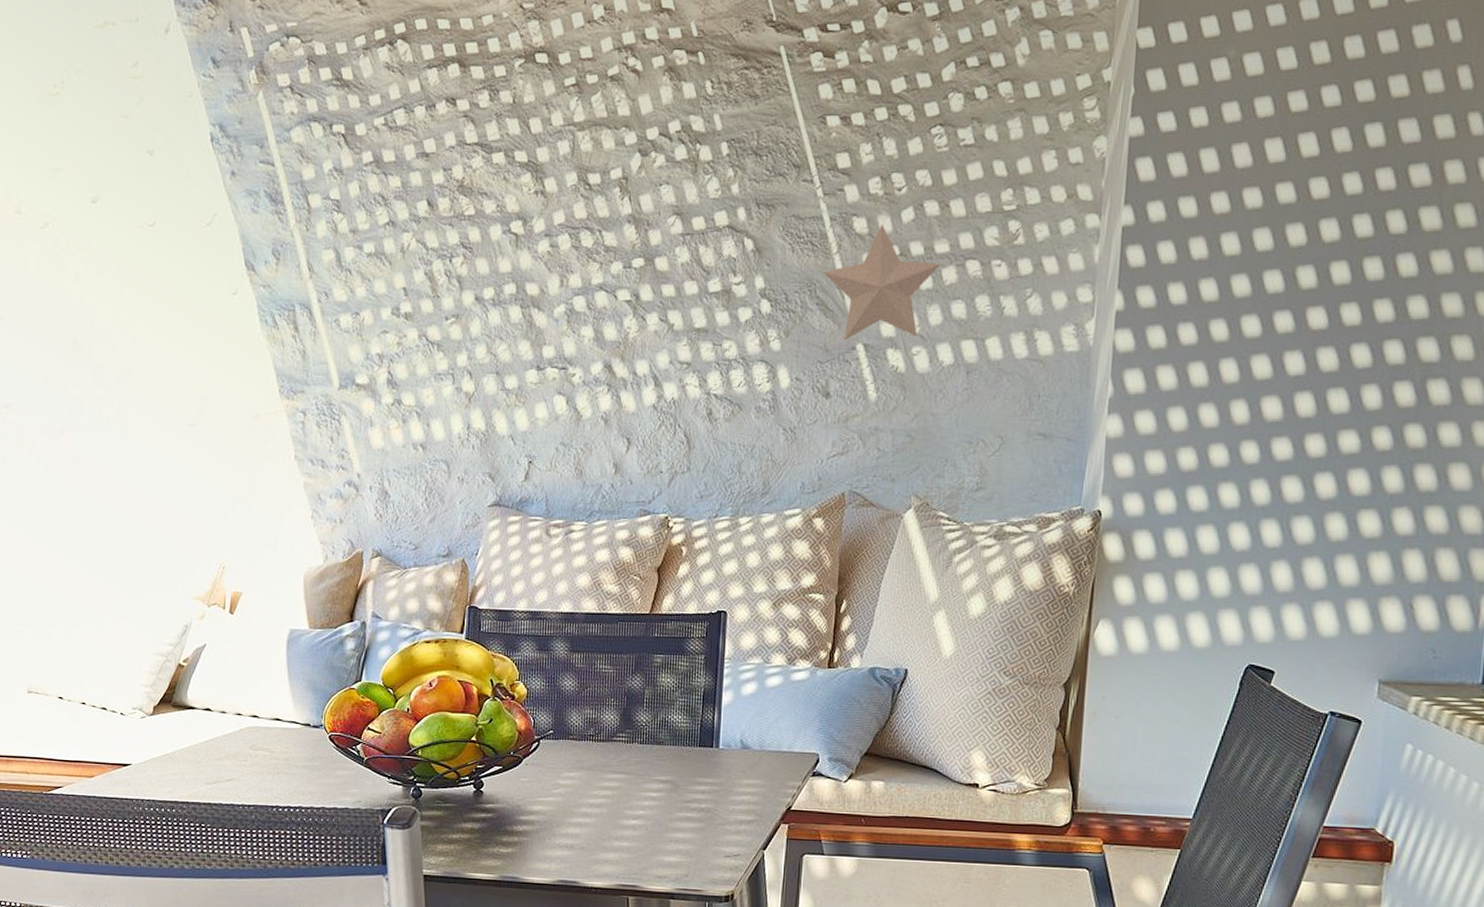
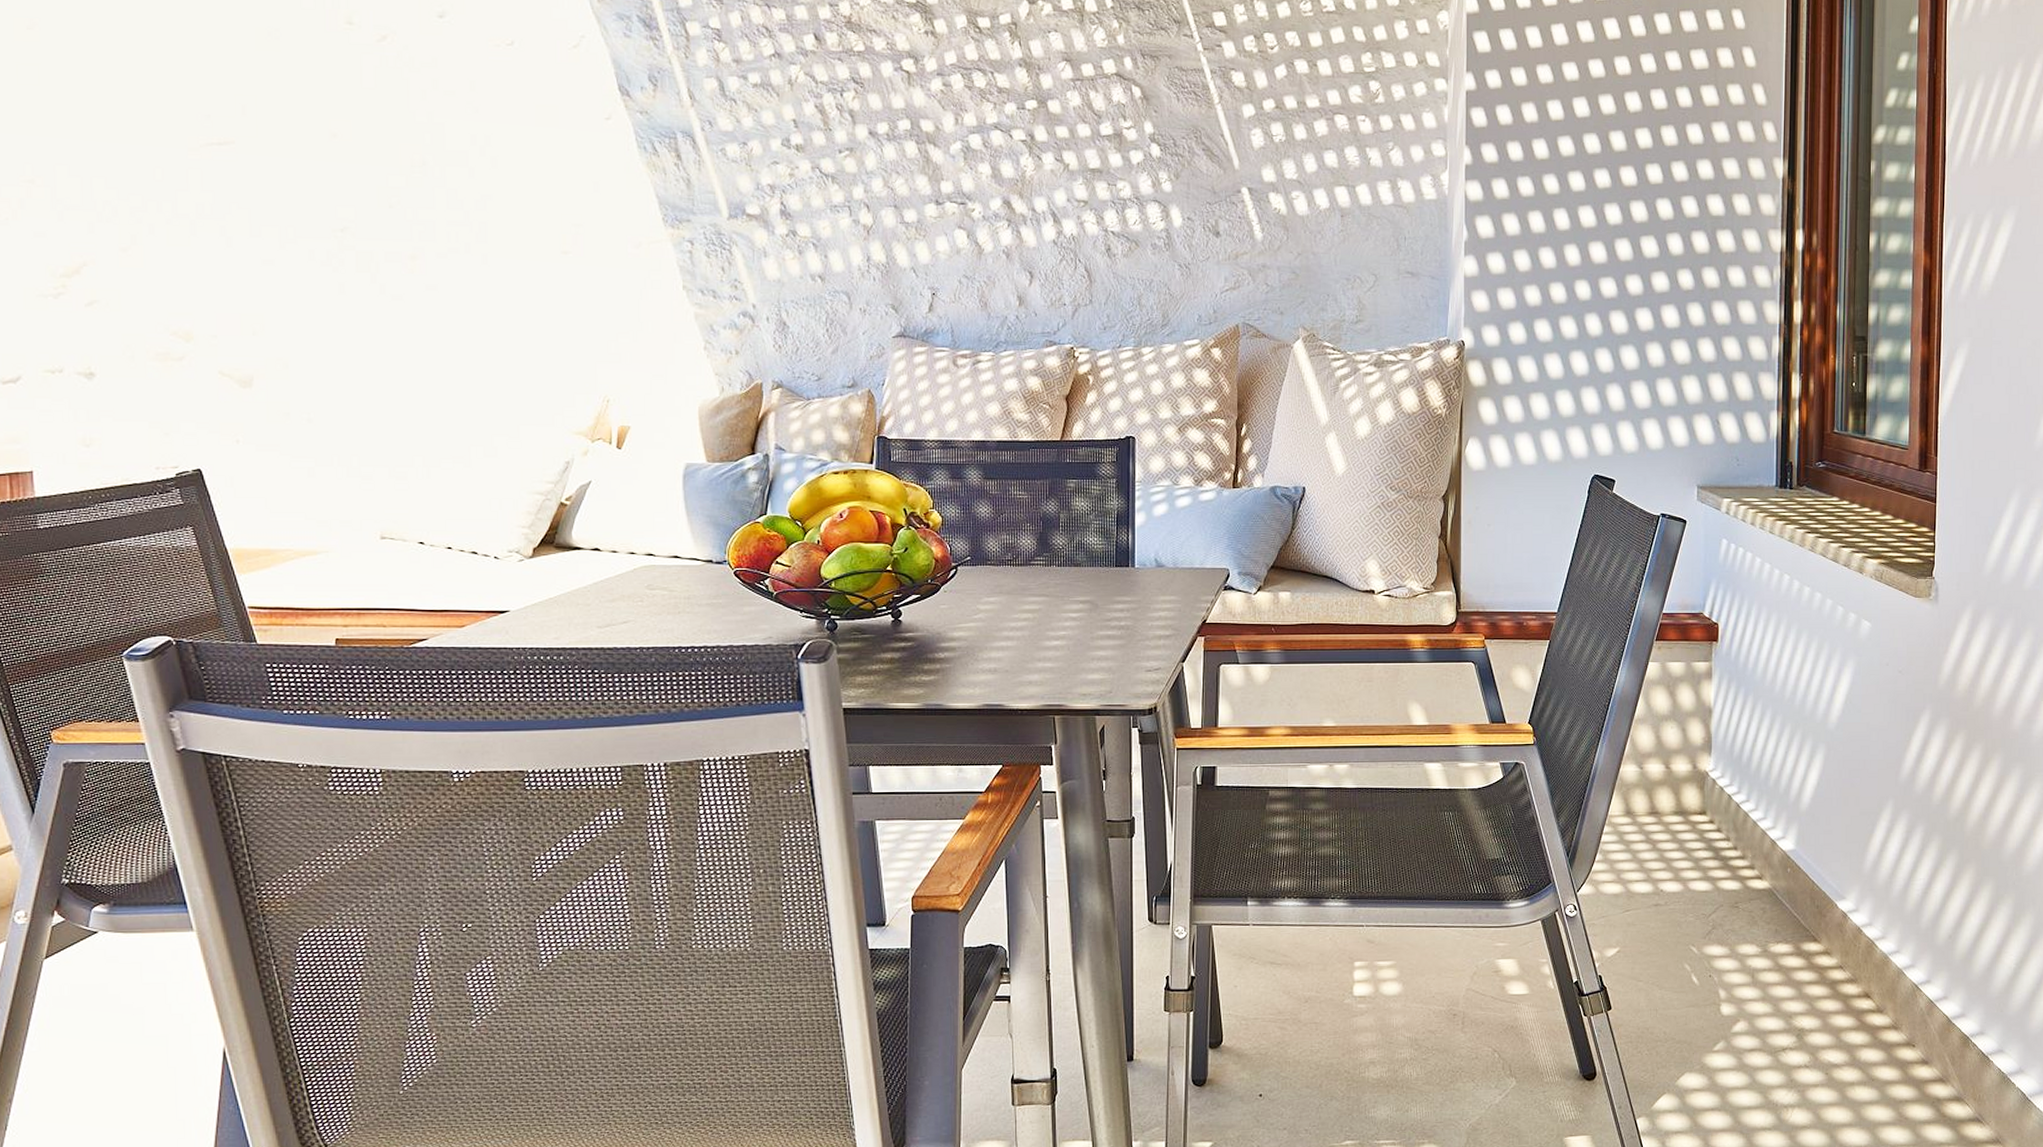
decorative star: present [823,224,941,341] -> none [1207,78,1312,184]

